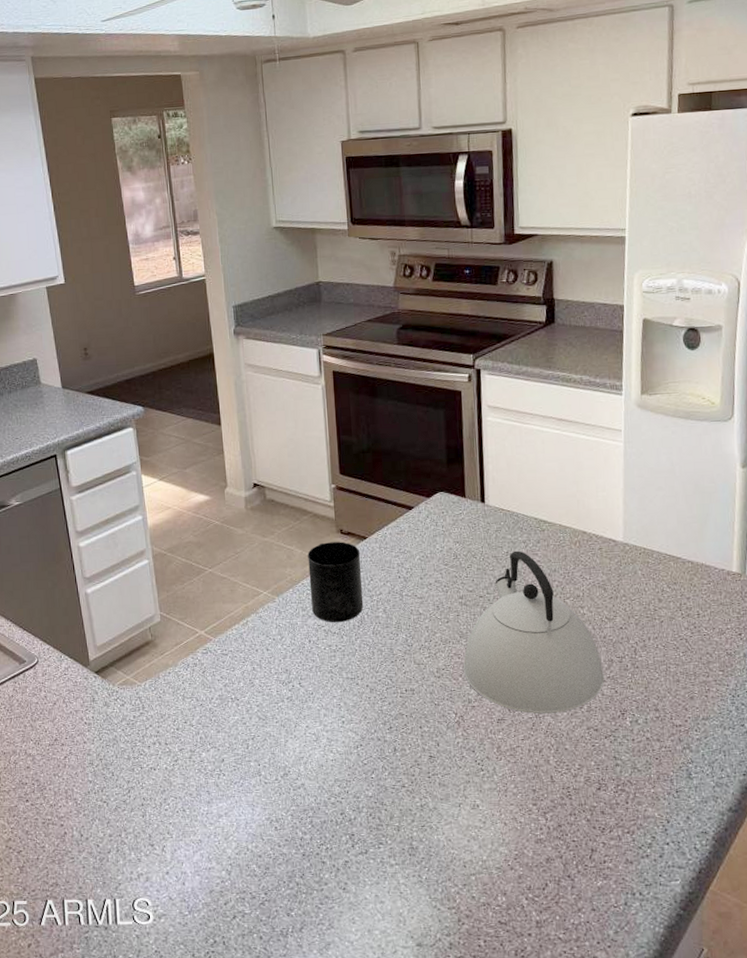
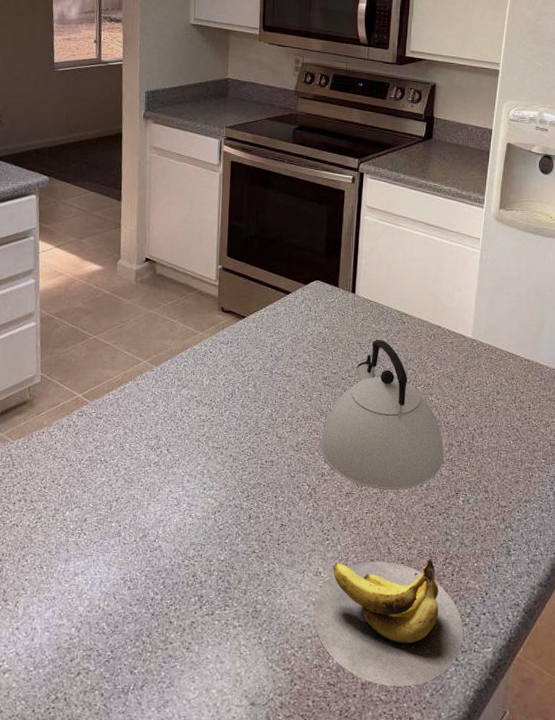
mug: present [308,542,364,623] -> none [187,318,238,395]
banana: none [475,786,646,924] -> present [313,559,463,687]

